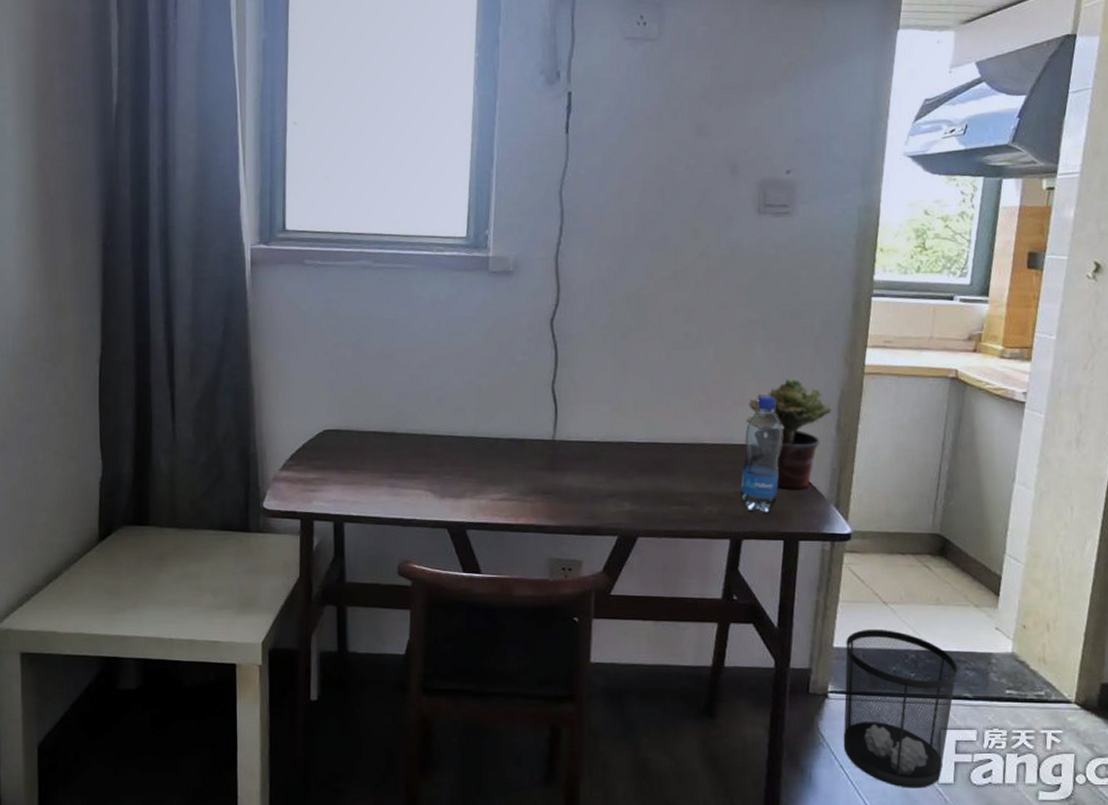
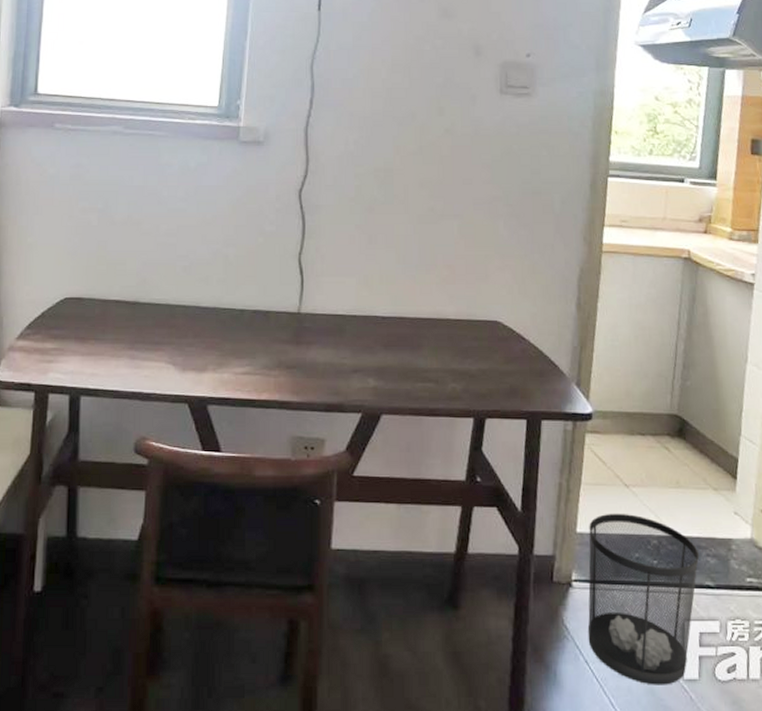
bottle: present [740,396,782,514] -> none [483,272,525,392]
potted plant: present [745,379,832,491] -> none [489,255,572,368]

